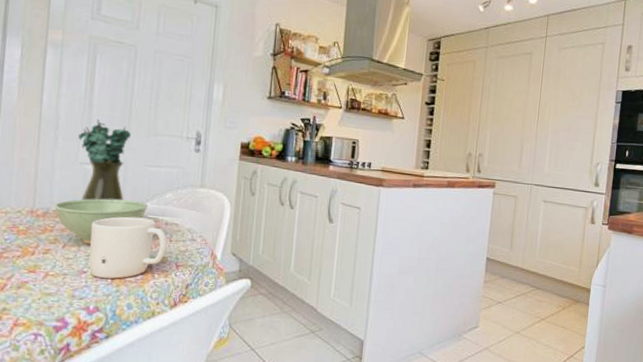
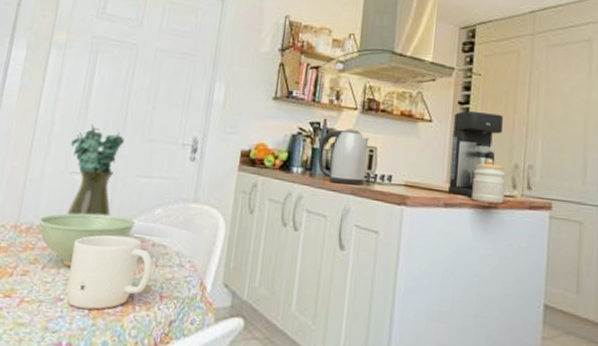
kettle: none [308,124,352,171] -> present [317,128,370,186]
coffee maker: none [416,110,461,181] -> present [447,110,503,199]
jar: none [435,148,462,184] -> present [472,158,506,204]

